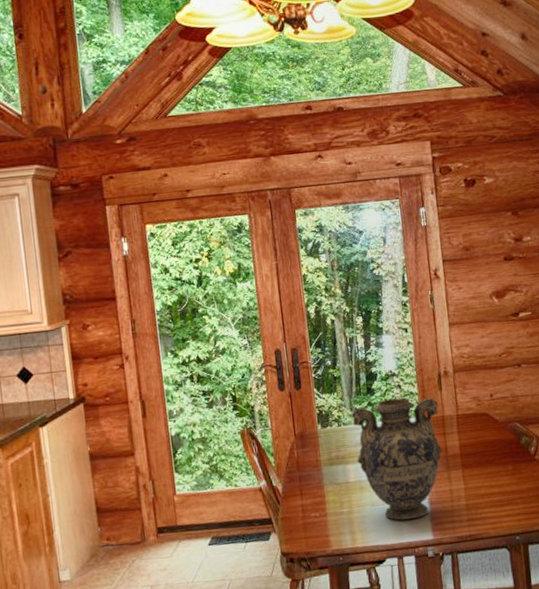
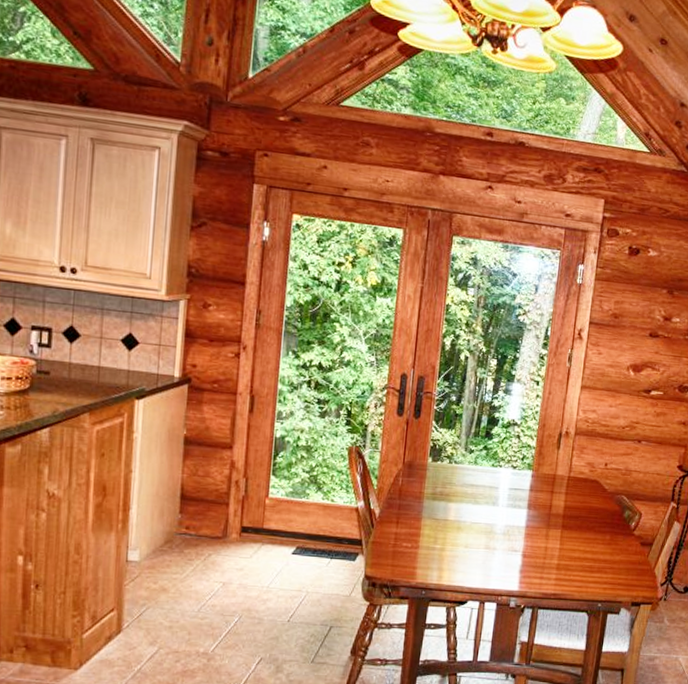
vase: present [351,397,442,521] -> none [460,446,553,568]

